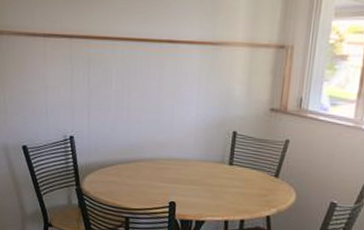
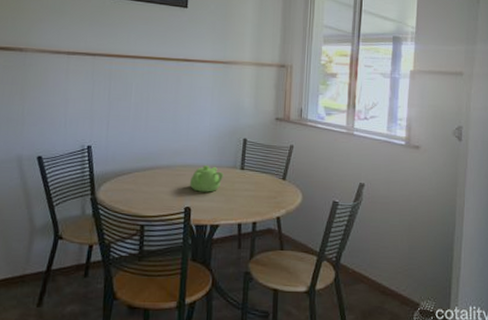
teapot: none [174,159,210,188] -> present [189,165,223,192]

